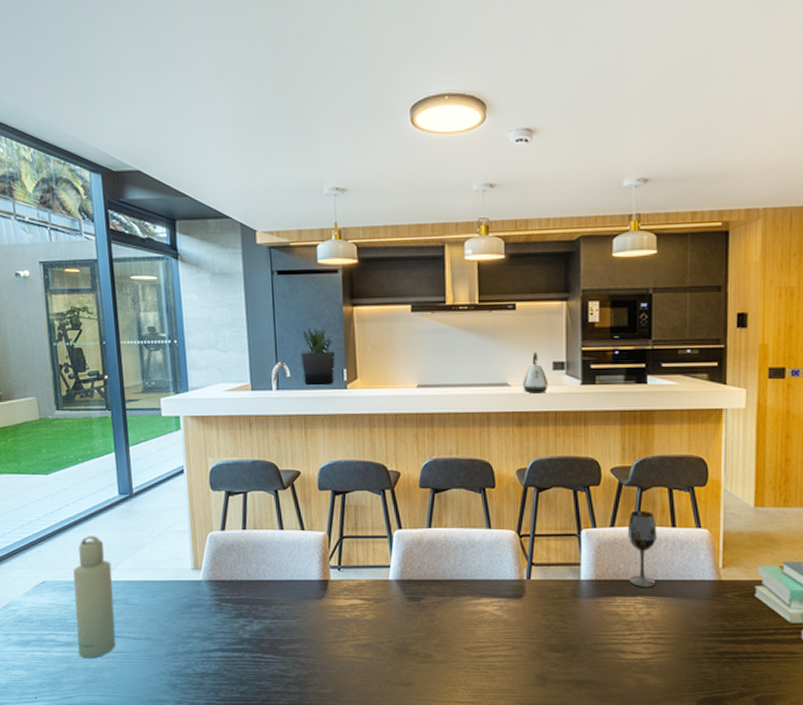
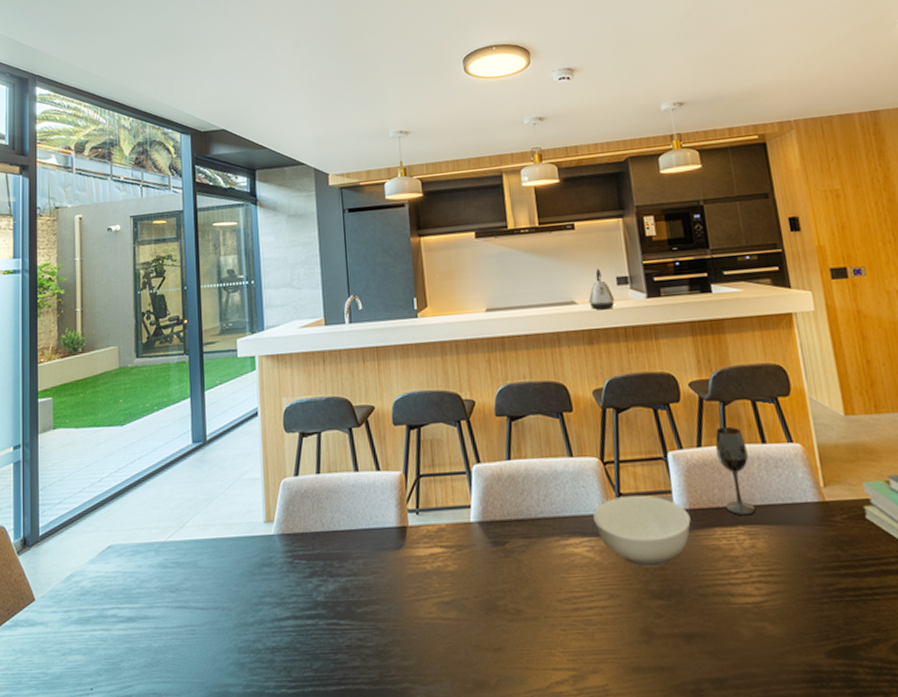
bottle: present [73,535,116,659] -> none [140,489,182,636]
planter: present [301,326,335,385] -> none [372,258,405,316]
bowl: none [505,565,595,626] -> present [593,495,691,568]

